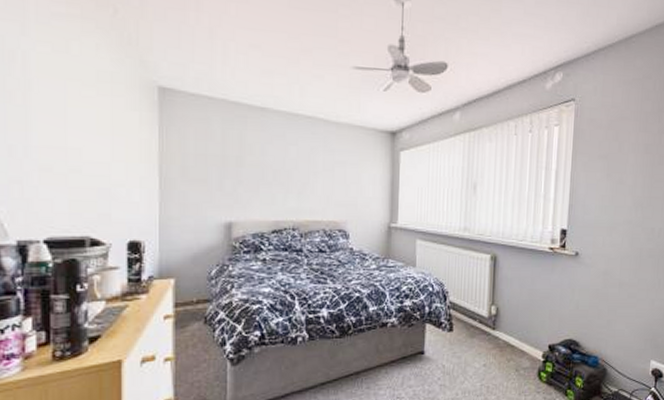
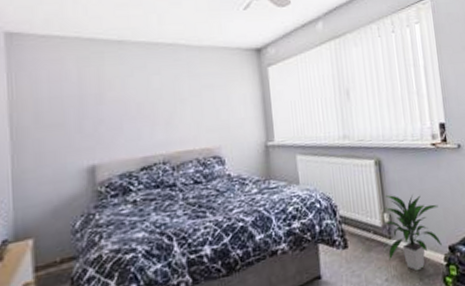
indoor plant: none [490,290,546,363] -> present [385,194,442,272]

